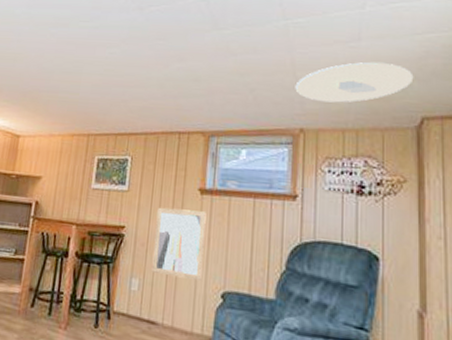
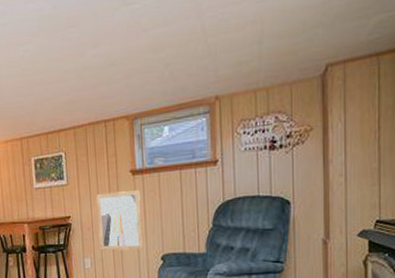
ceiling light: present [295,62,414,103] -> none [207,13,319,66]

